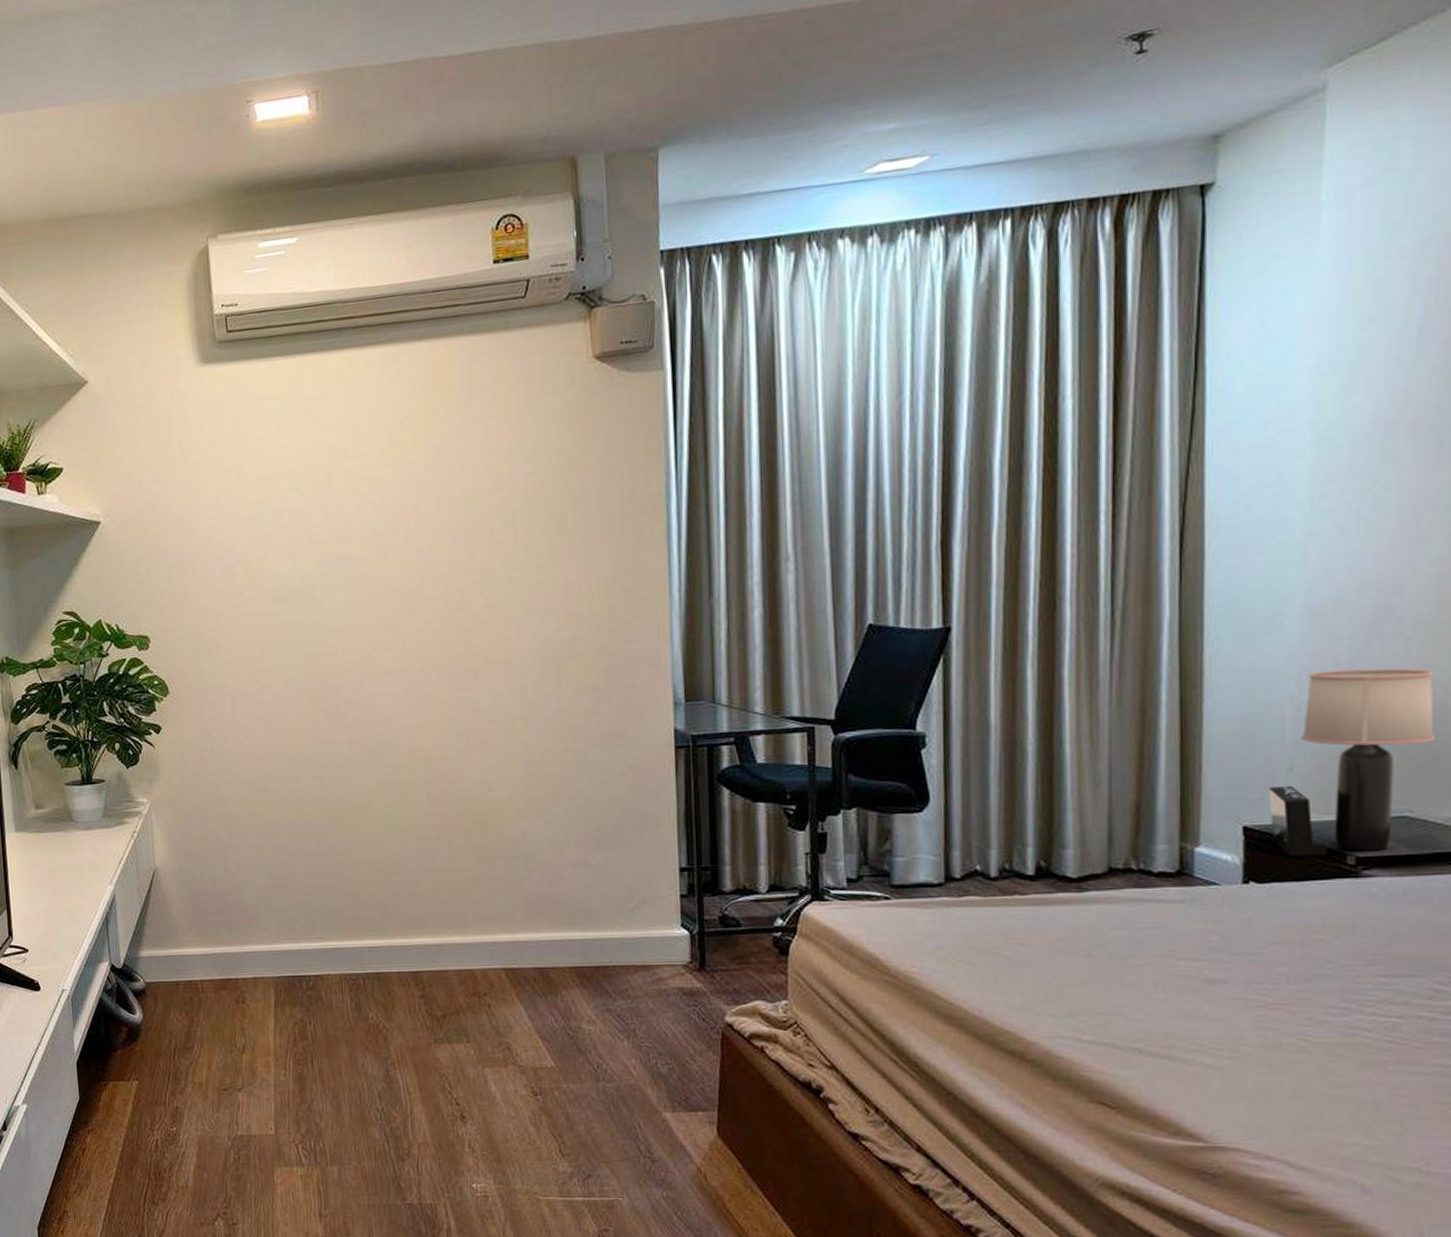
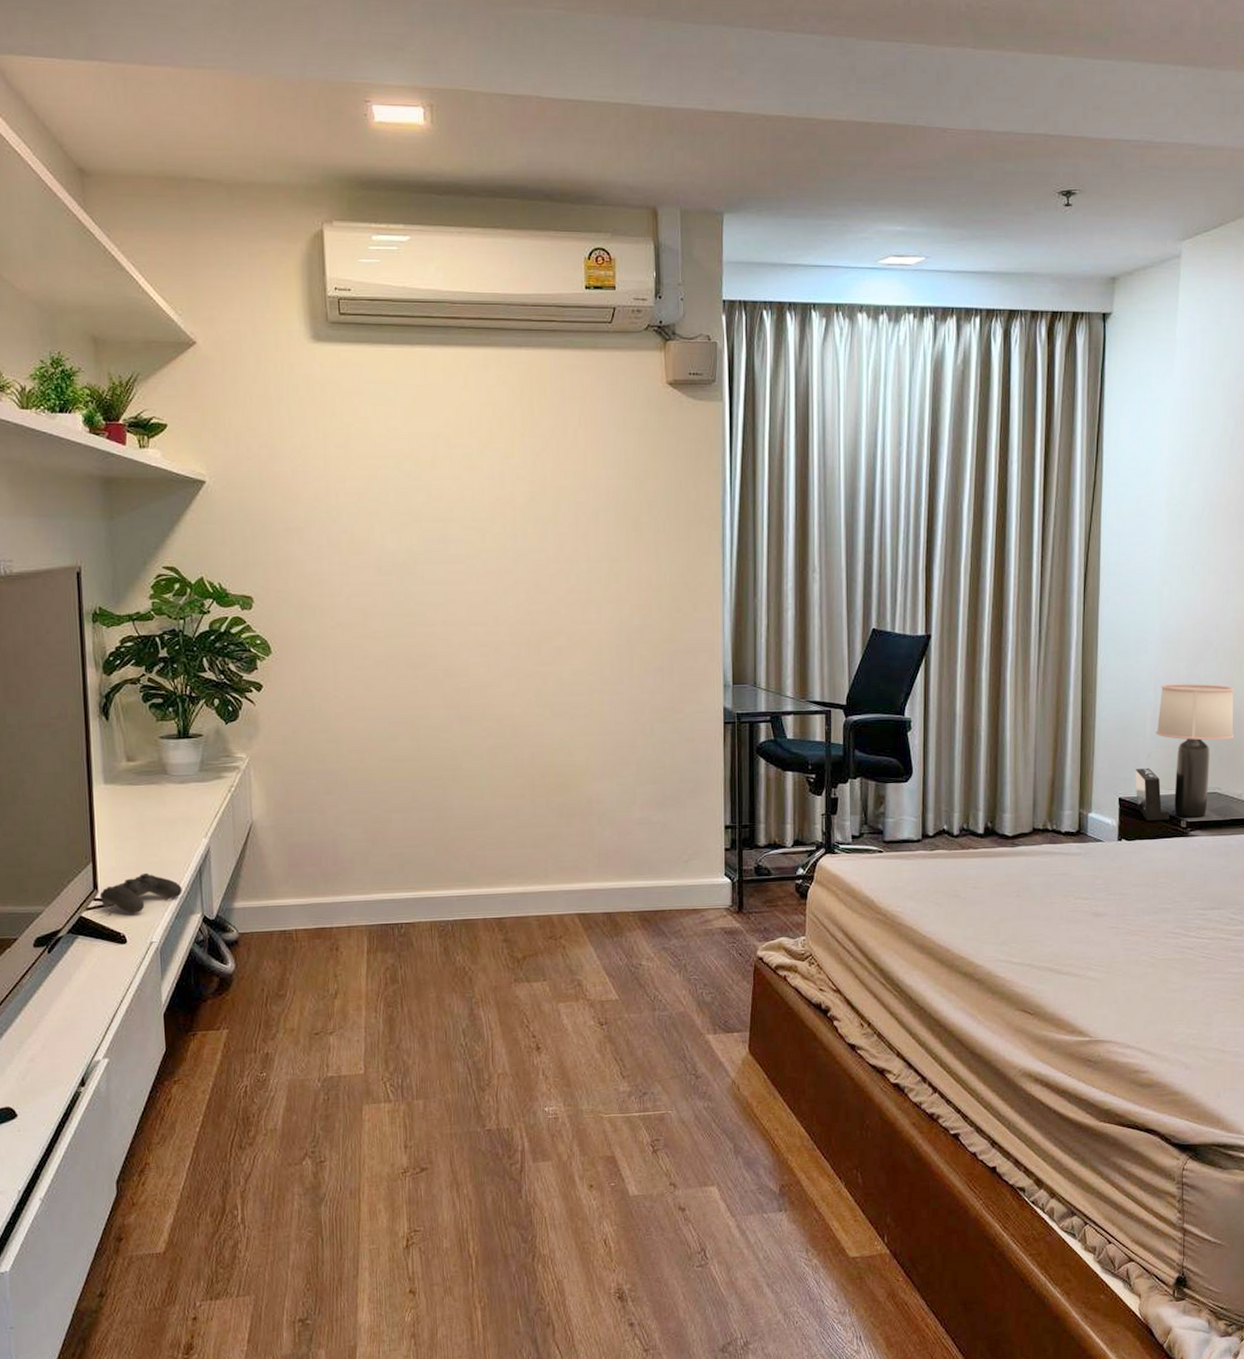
gaming controller: none [14,920,91,962] -> present [99,872,182,914]

